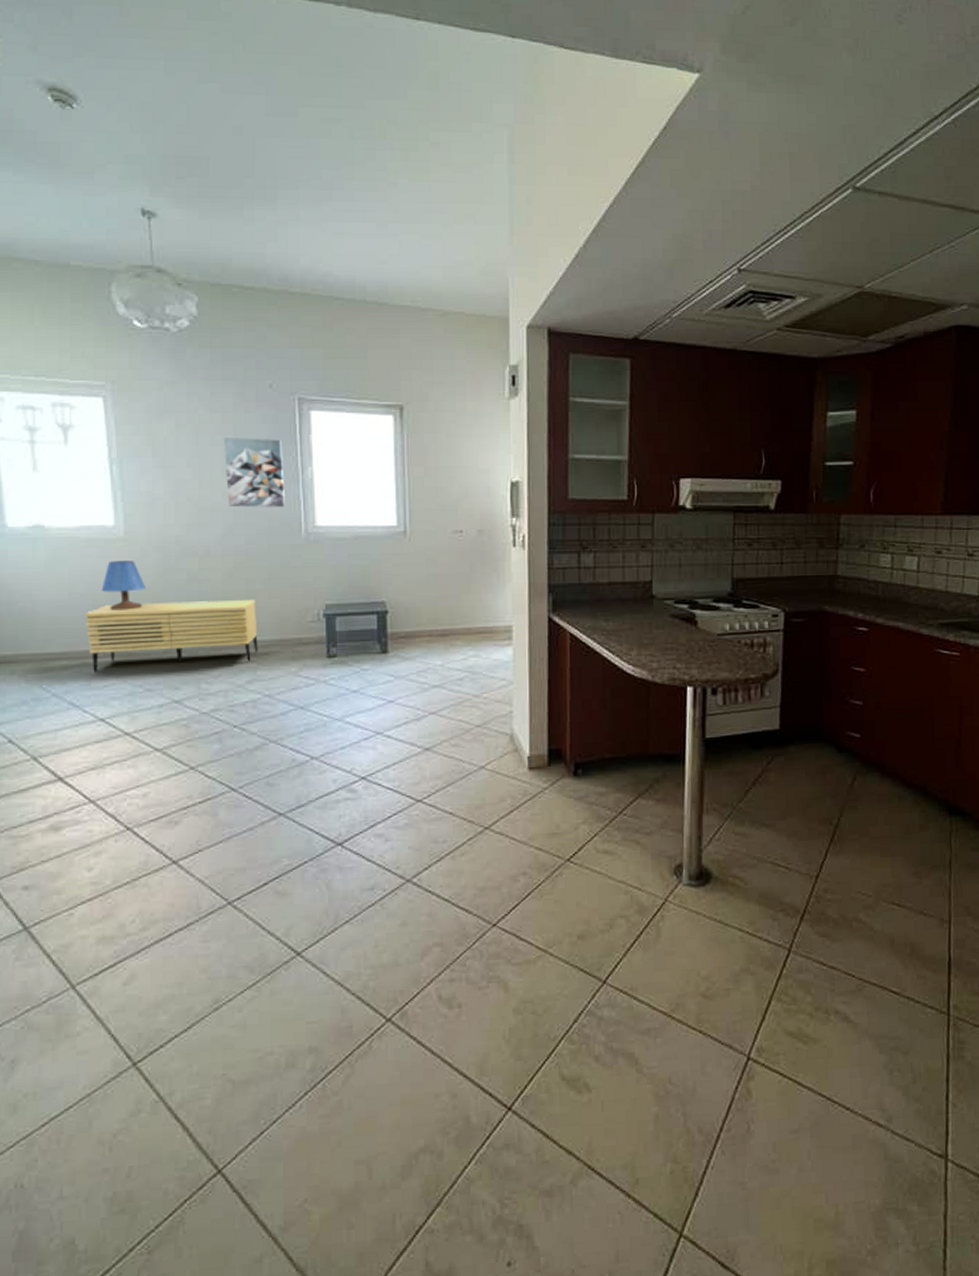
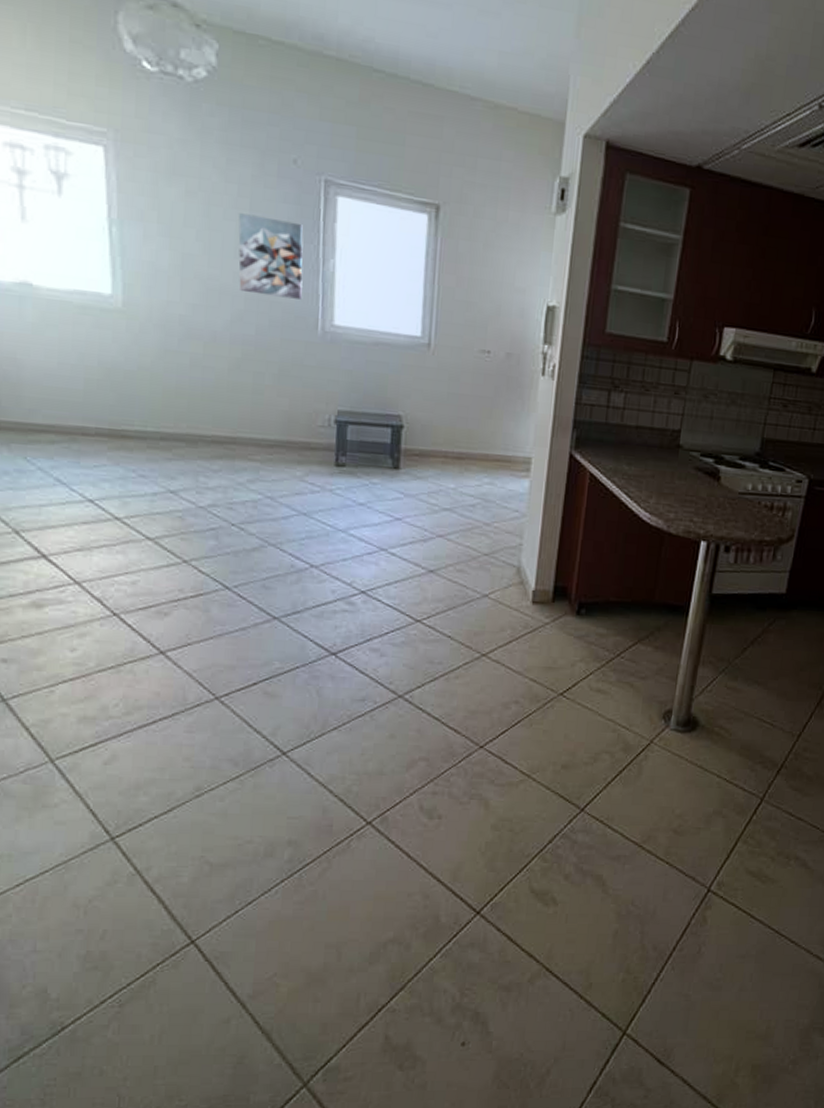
sideboard: present [84,600,258,672] -> none [75,380,263,460]
table lamp: present [101,561,145,611] -> none [94,333,144,389]

